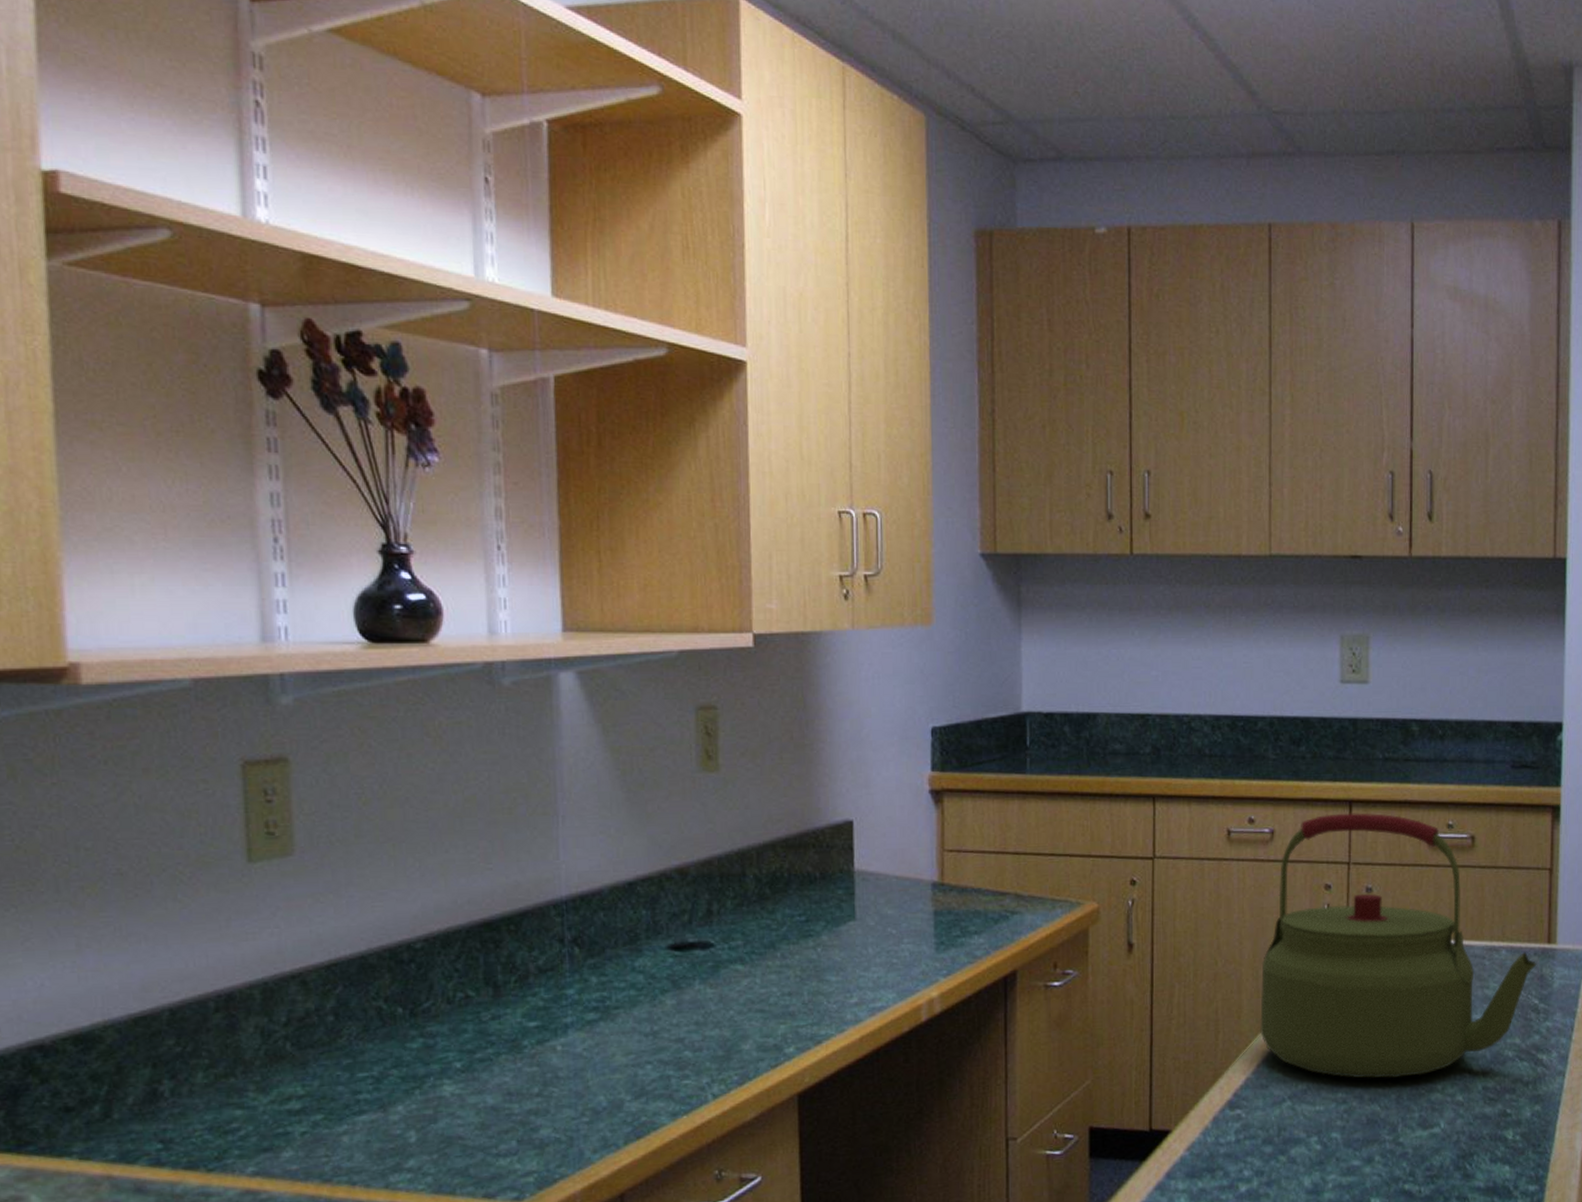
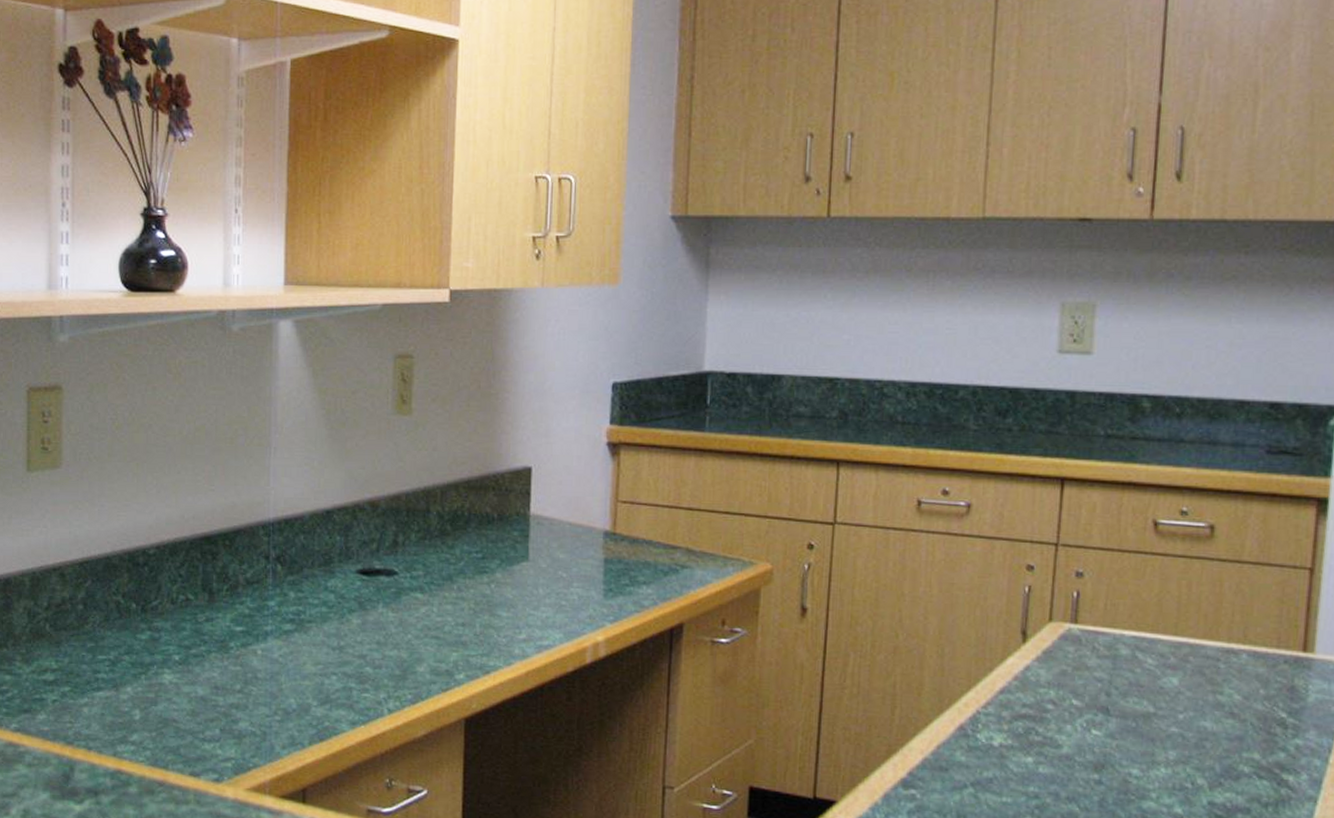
kettle: present [1260,812,1537,1079] -> none [942,490,1287,780]

